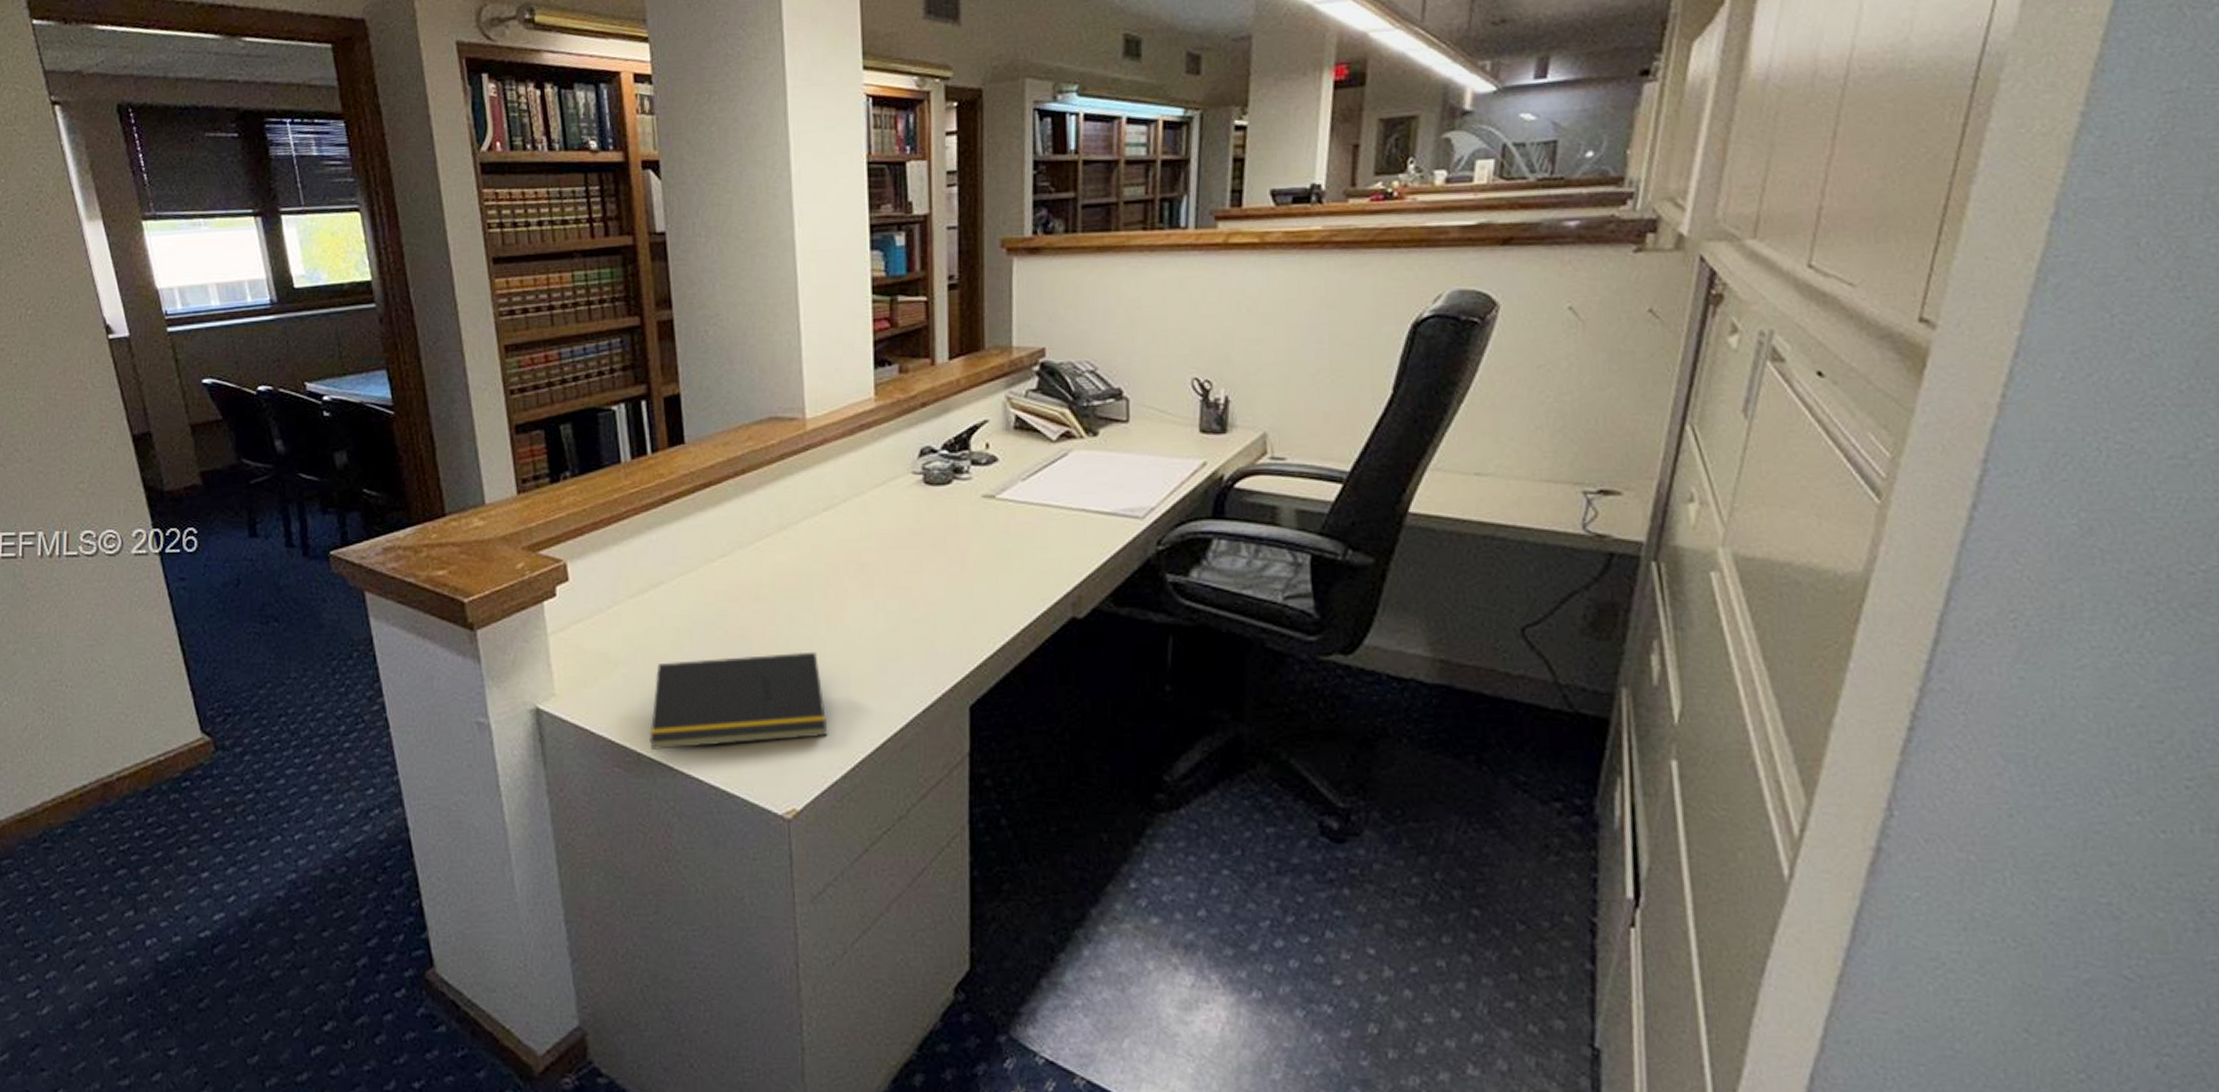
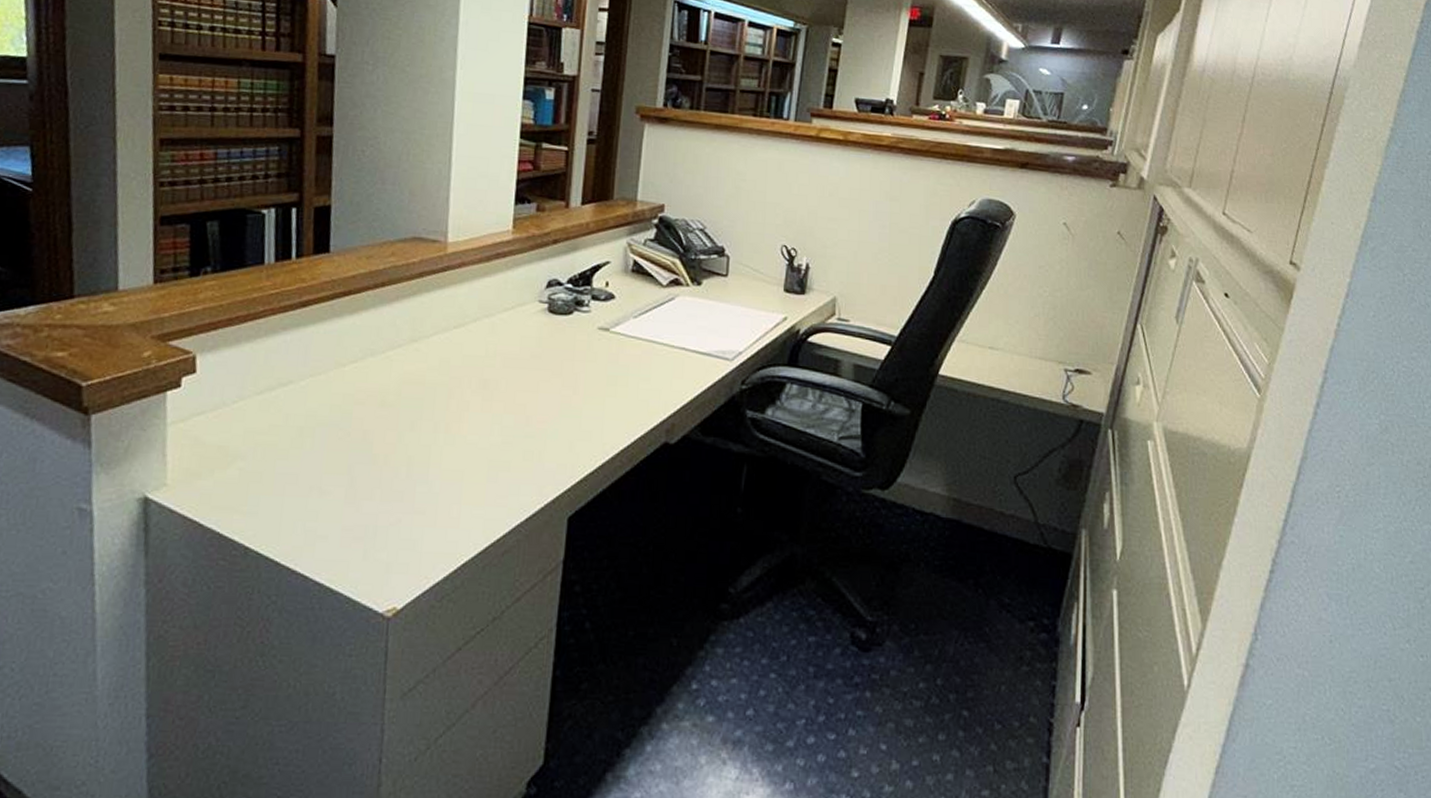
notepad: present [649,651,828,750] -> none [259,457,436,545]

